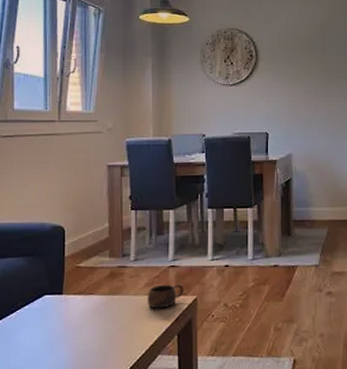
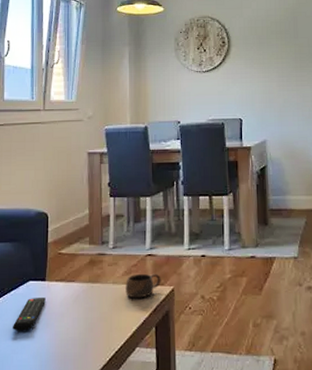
remote control: none [28,311,63,345] -> present [13,298,46,331]

